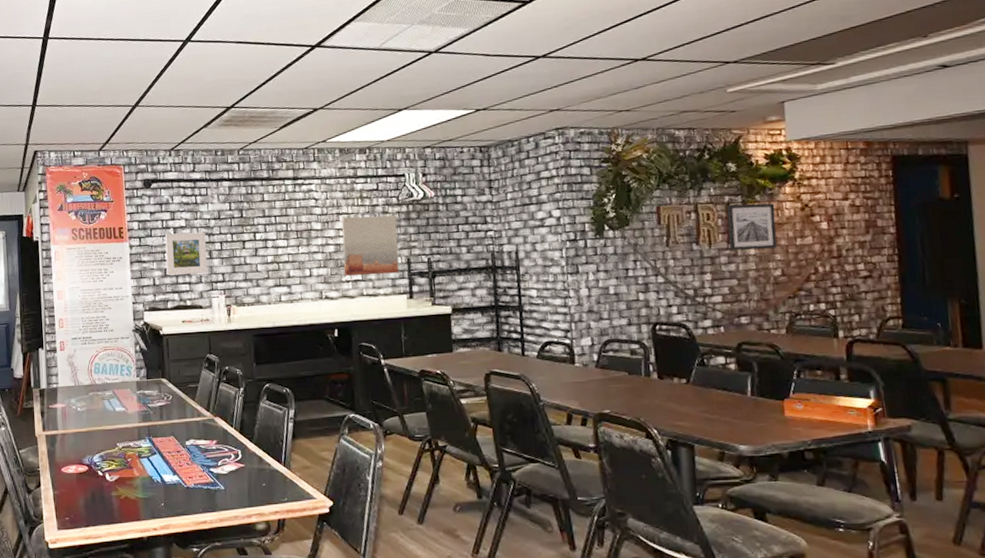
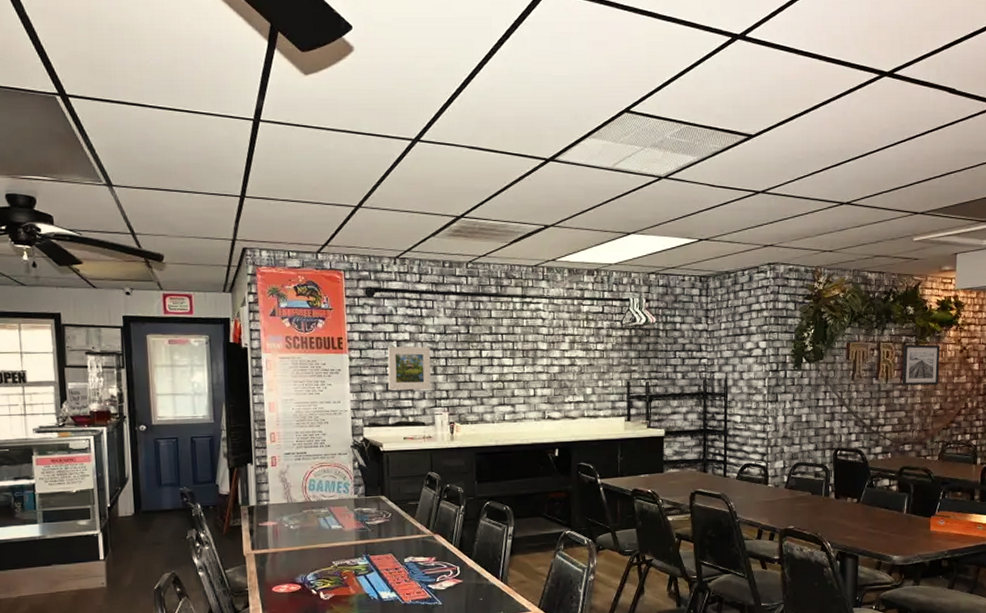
wall art: present [341,215,400,276] -> none [567,338,620,397]

